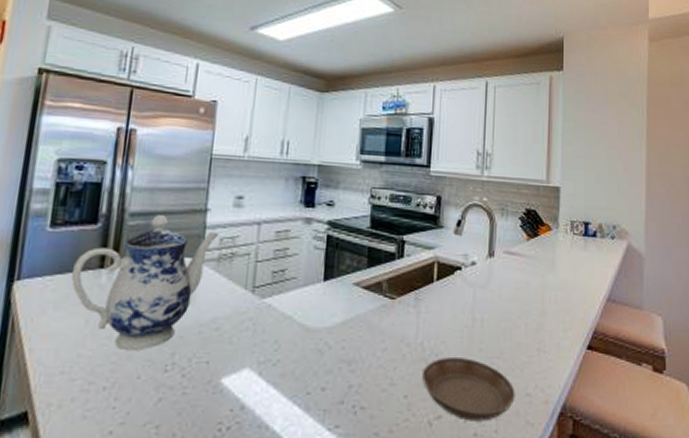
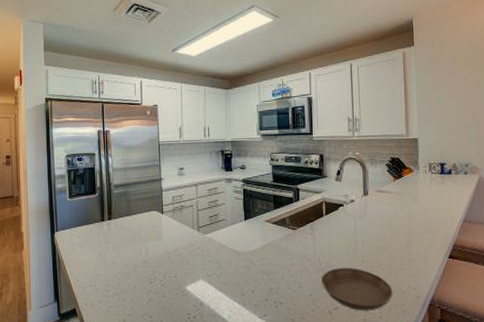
teapot: present [71,215,219,350] -> none [86,185,171,270]

